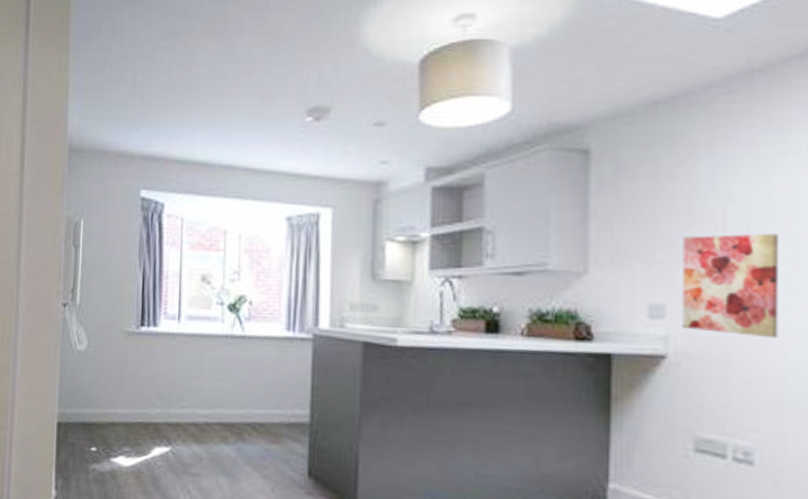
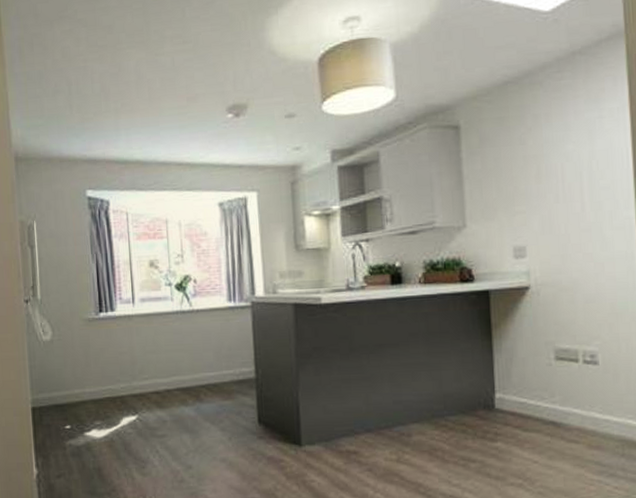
wall art: present [681,233,780,339] -> none [534,181,608,265]

